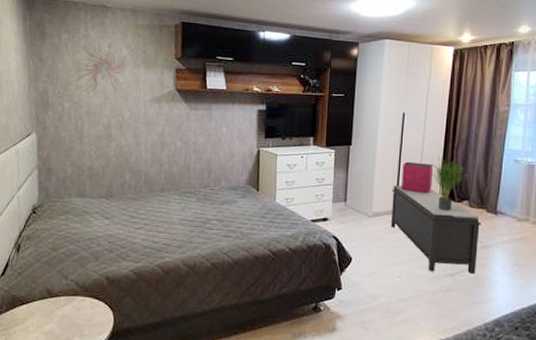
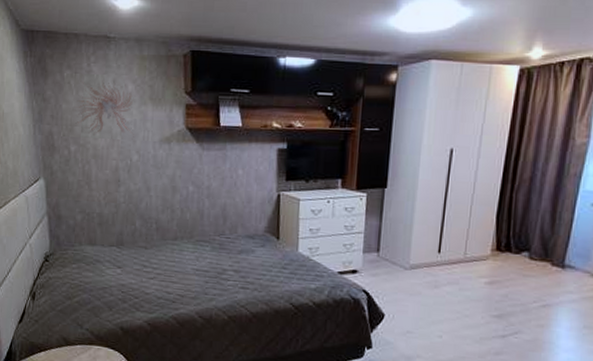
bench: present [391,185,481,275] -> none [432,234,543,337]
storage bin: present [400,161,433,194] -> none [444,206,486,244]
potted plant: present [431,156,469,211] -> none [484,199,531,264]

